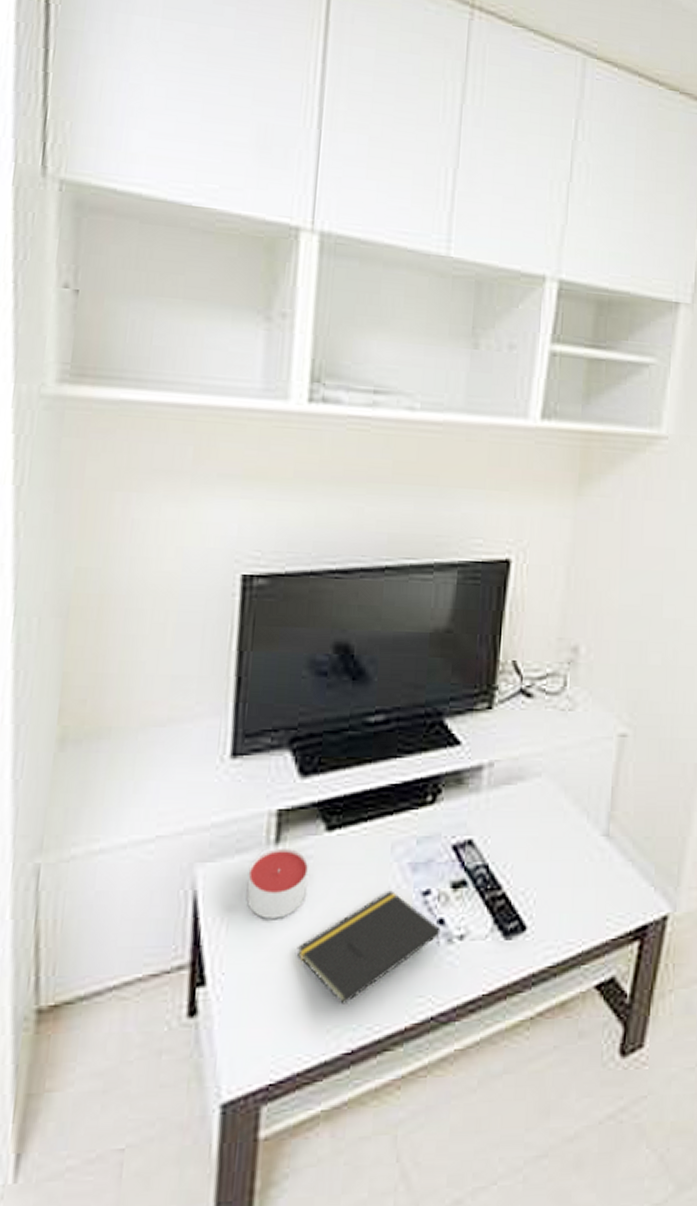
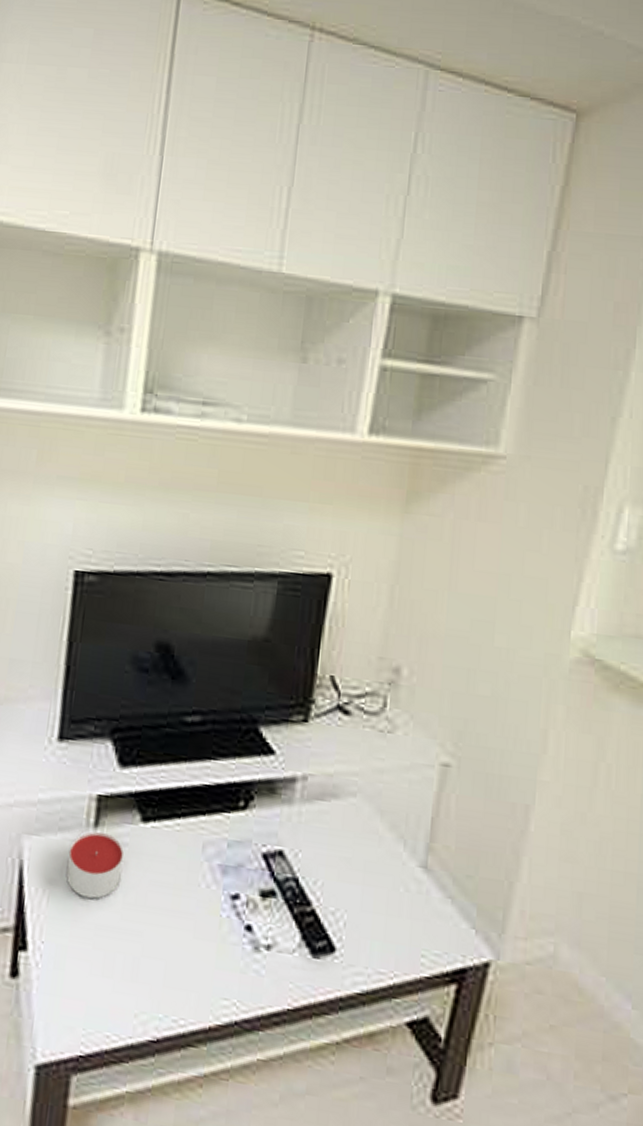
notepad: present [297,890,441,1005] -> none [110,888,248,993]

